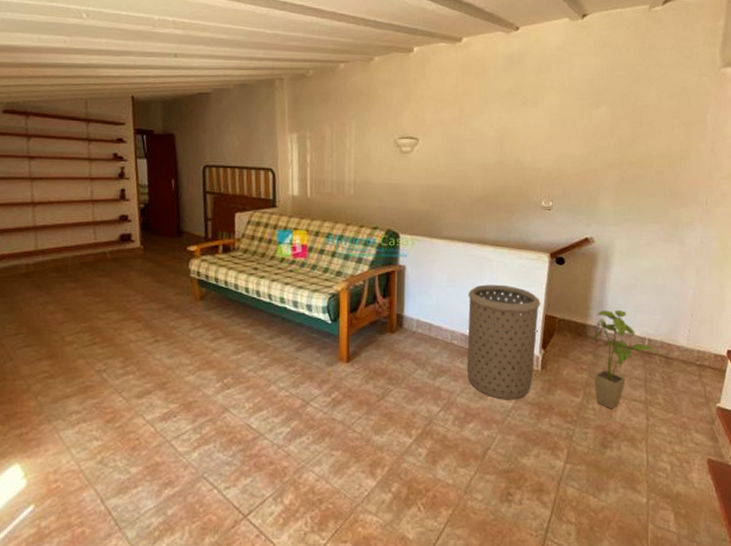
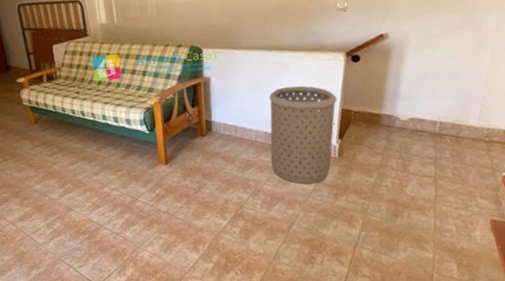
house plant: present [592,310,659,410] -> none [385,98,450,185]

